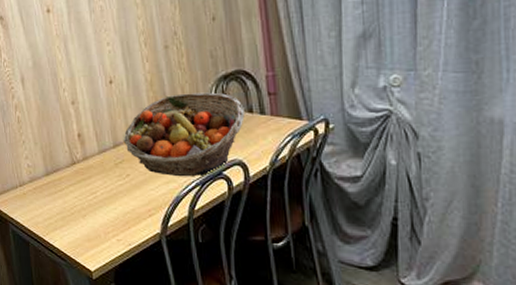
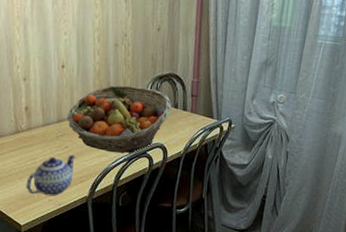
teapot: none [90,184,140,235] -> present [26,155,75,196]

